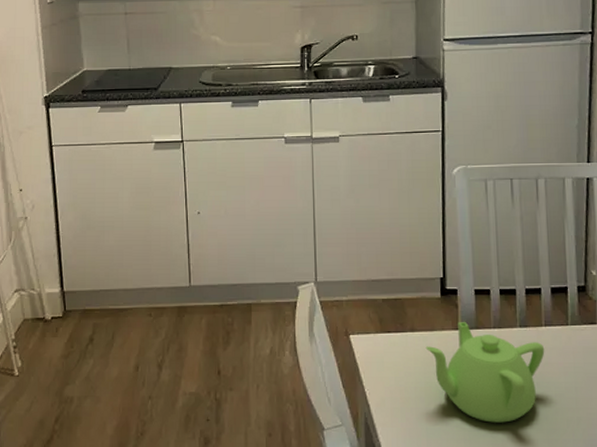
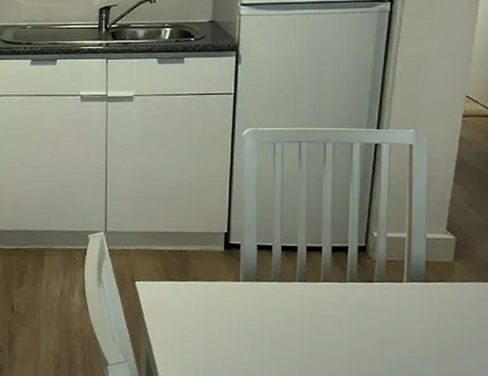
teapot: present [425,321,545,423] -> none [207,273,322,368]

